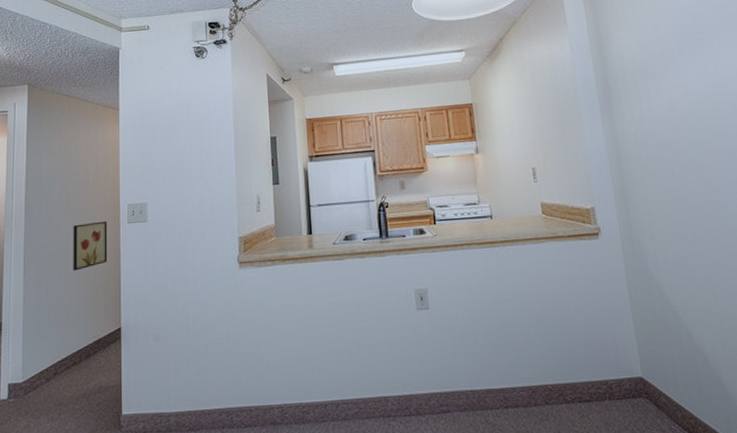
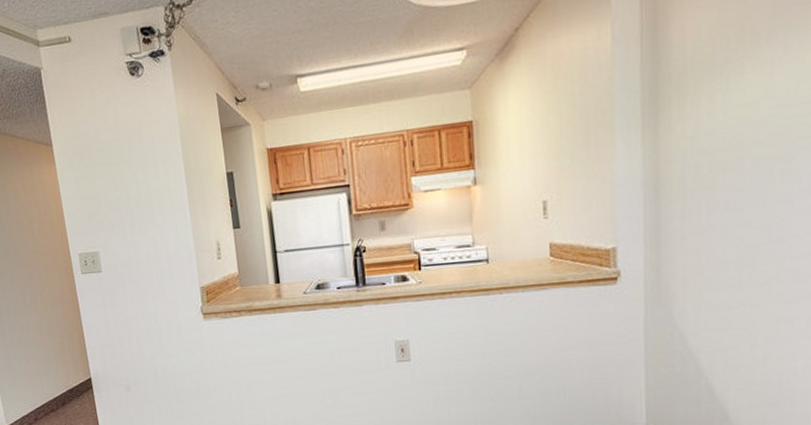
wall art: present [73,221,108,271] -> none [26,271,68,323]

